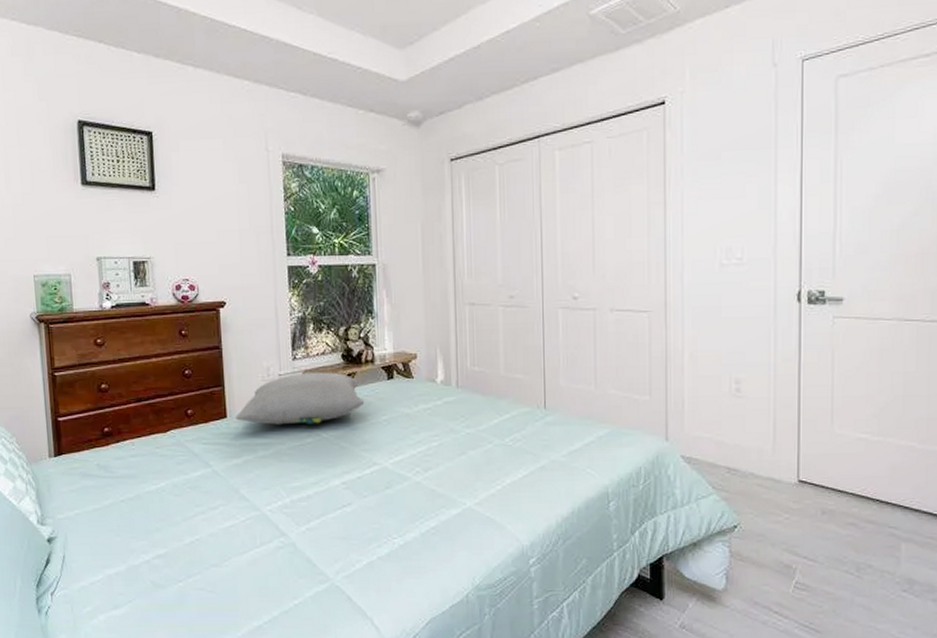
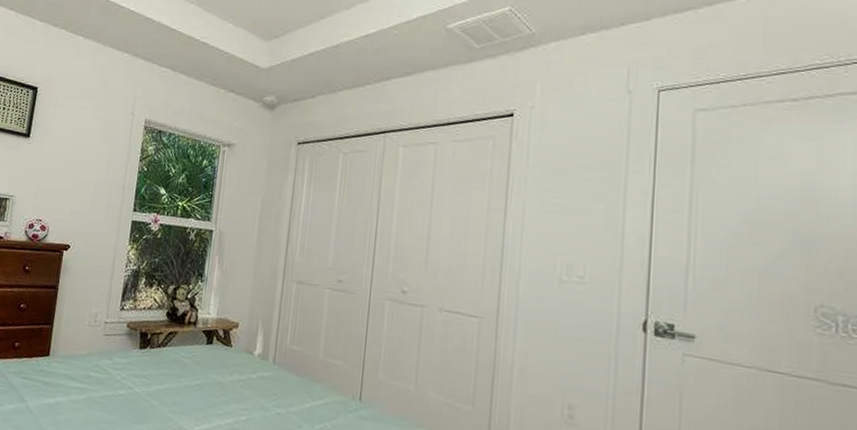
pillow: present [235,372,365,425] -> none [57,324,181,378]

